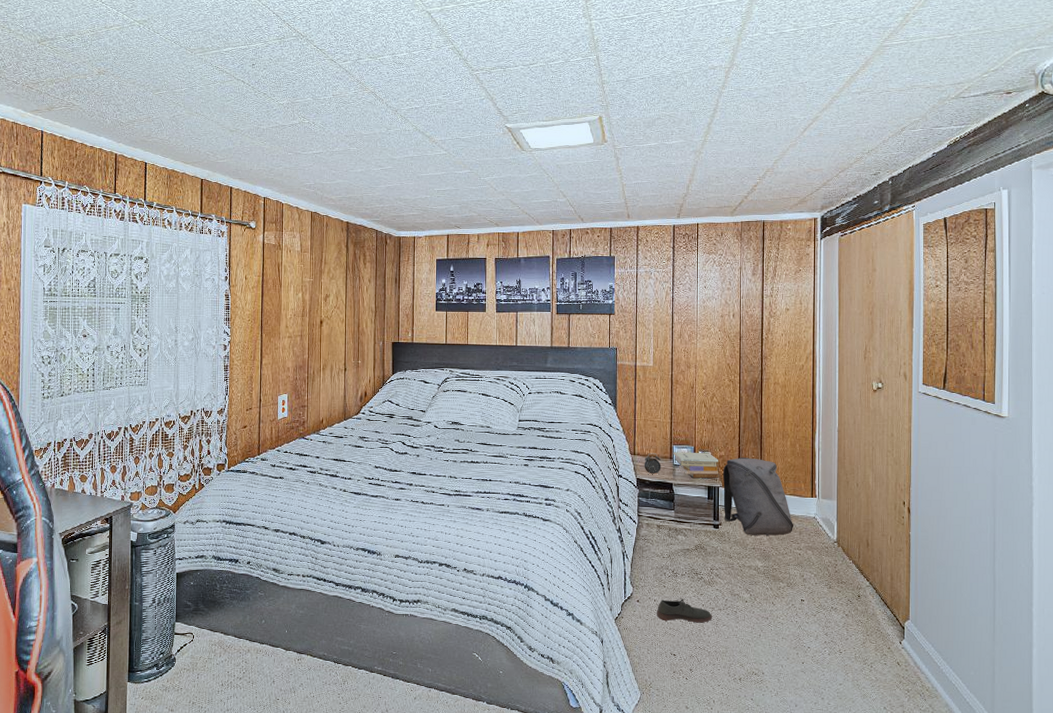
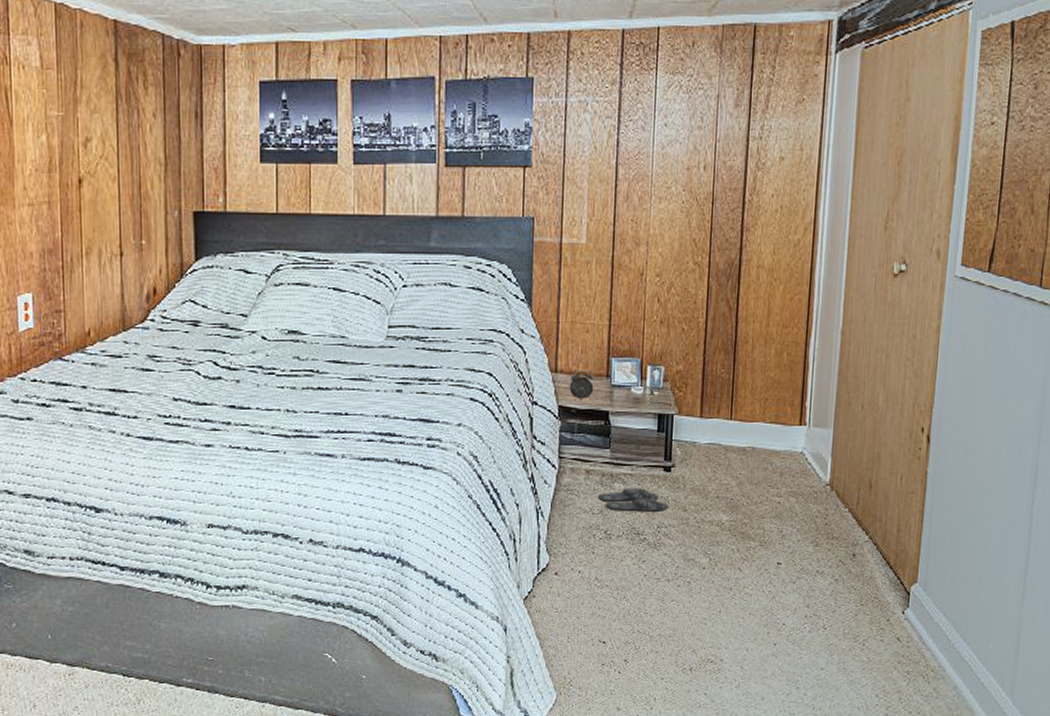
shoe: present [656,598,713,623] -> none [581,567,658,599]
slippers: none [667,540,718,558] -> present [598,488,668,512]
books: present [673,452,719,479] -> none [611,366,675,404]
backpack: present [723,457,794,536] -> none [679,373,774,480]

